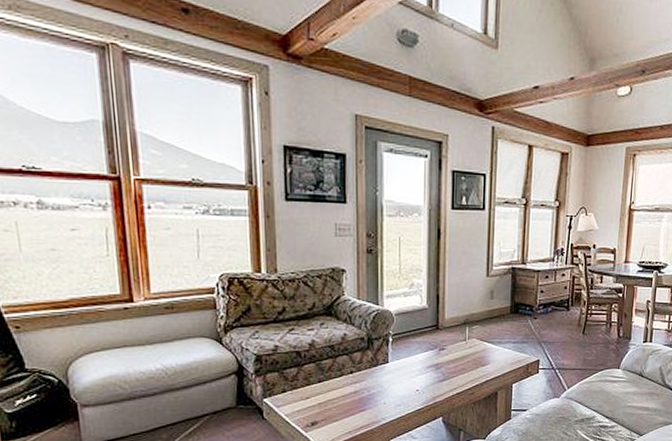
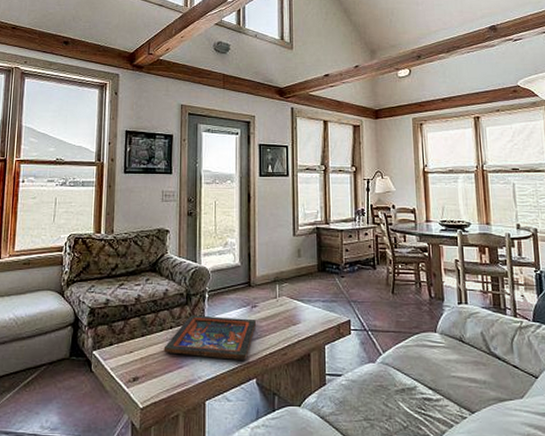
religious icon: none [344,359,444,401] -> present [163,315,257,360]

